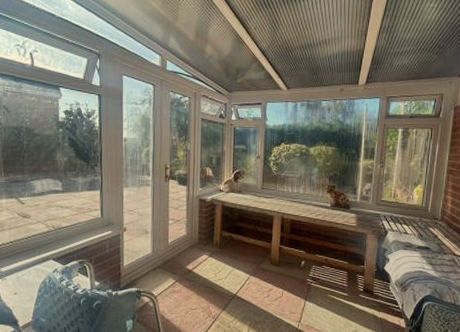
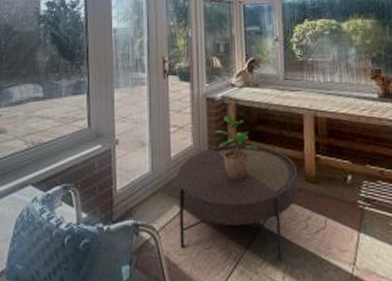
coffee table: none [172,235,265,319] -> present [177,144,299,261]
potted plant: none [202,214,238,262] -> present [212,116,259,181]

